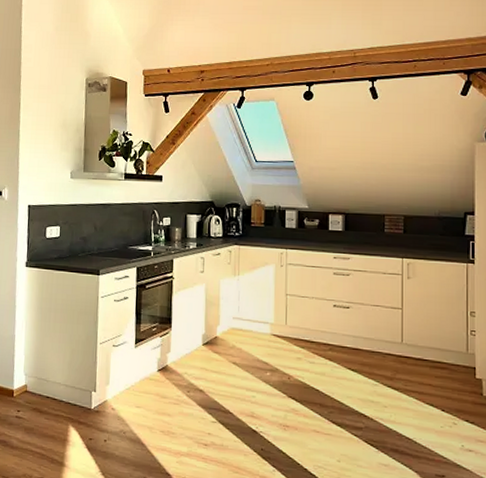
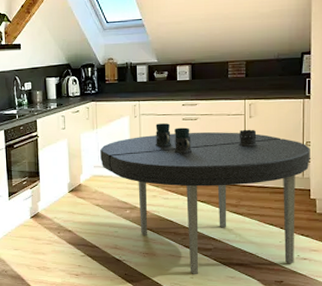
dining table: none [241,276,475,457] -> present [100,123,310,274]

